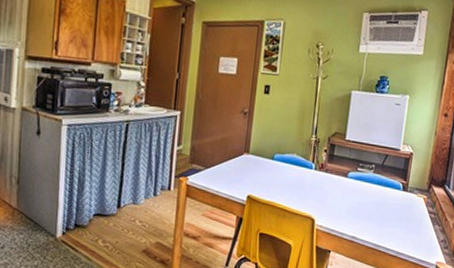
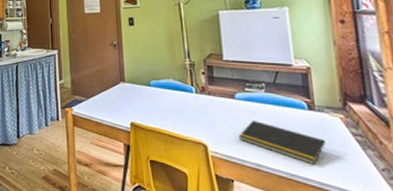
notepad: none [343,197,409,238] -> present [238,119,326,165]

